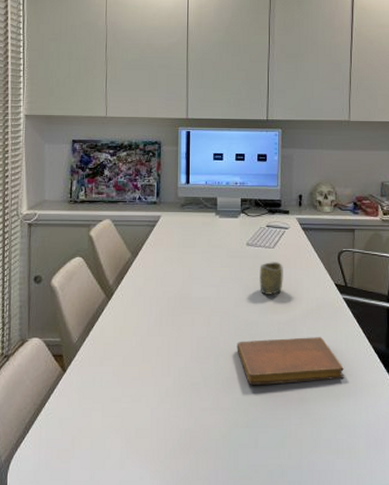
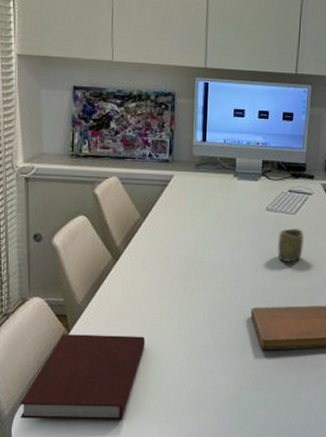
notebook: none [16,374,137,465] -> present [20,334,145,420]

